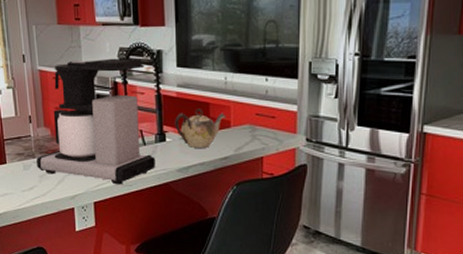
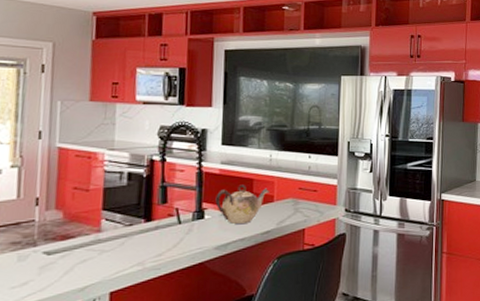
coffee maker: present [36,58,155,185] -> none [36,136,191,270]

